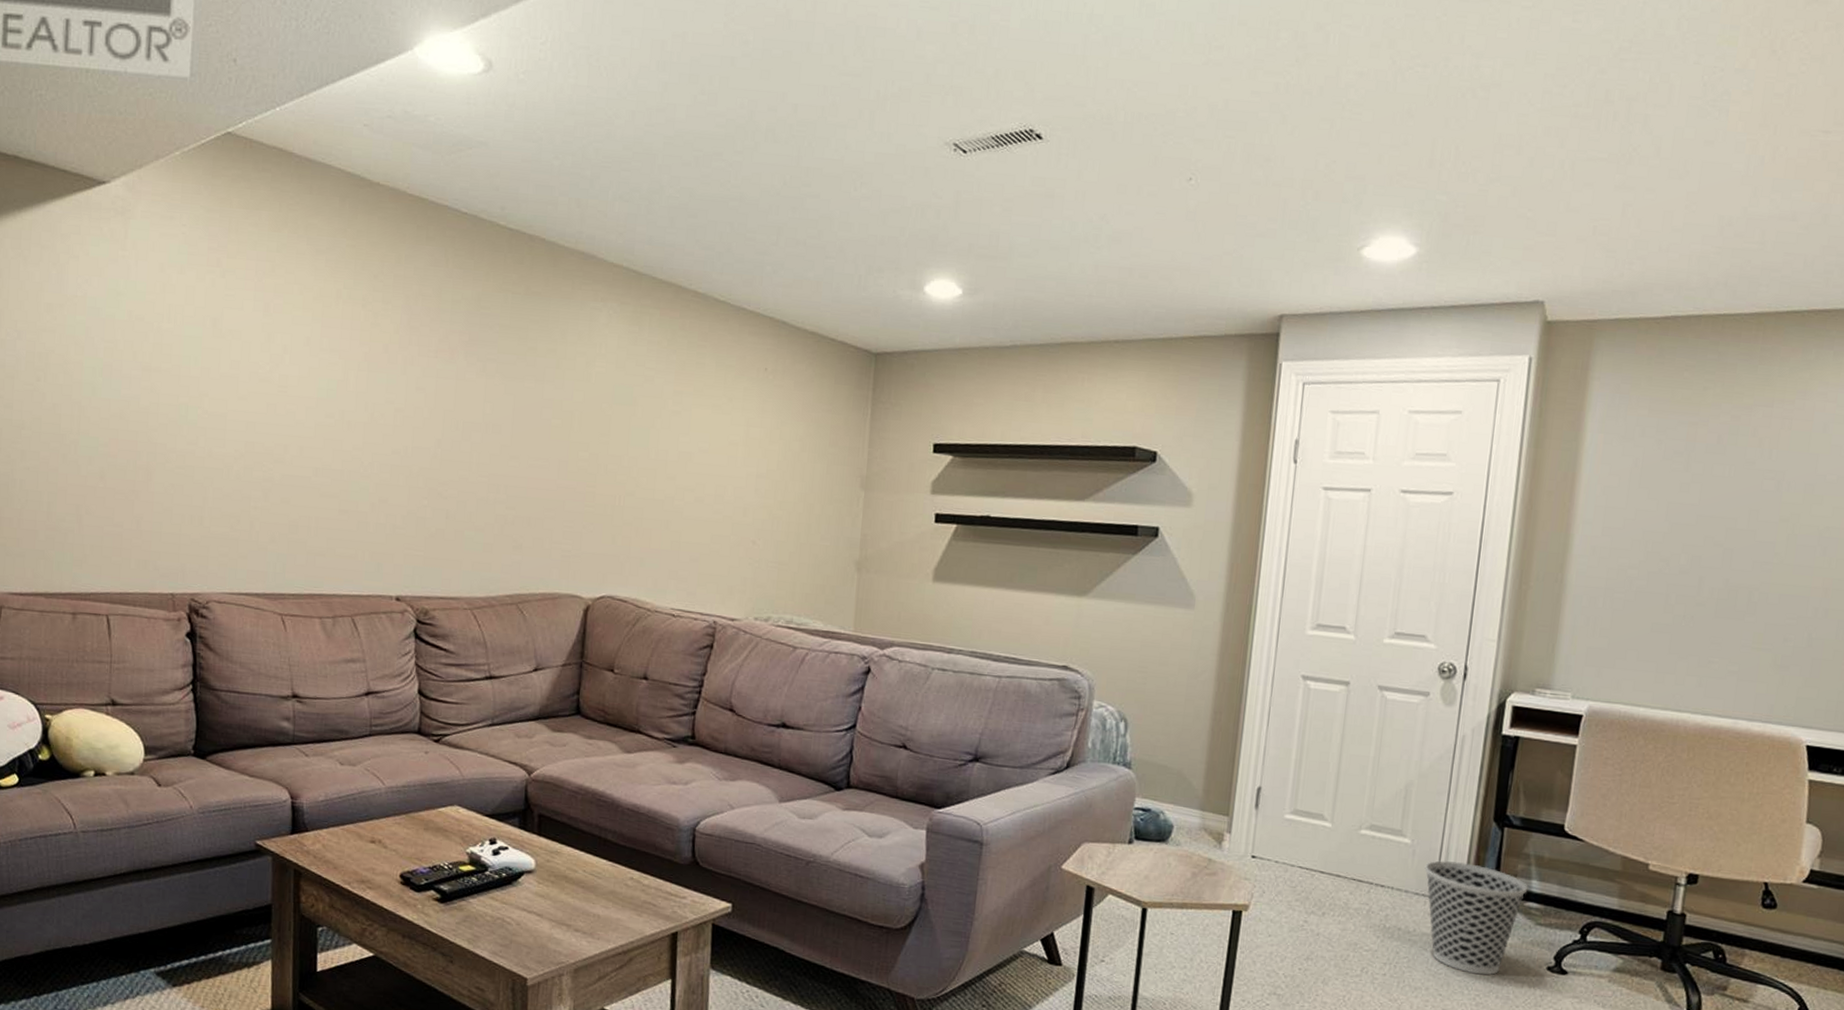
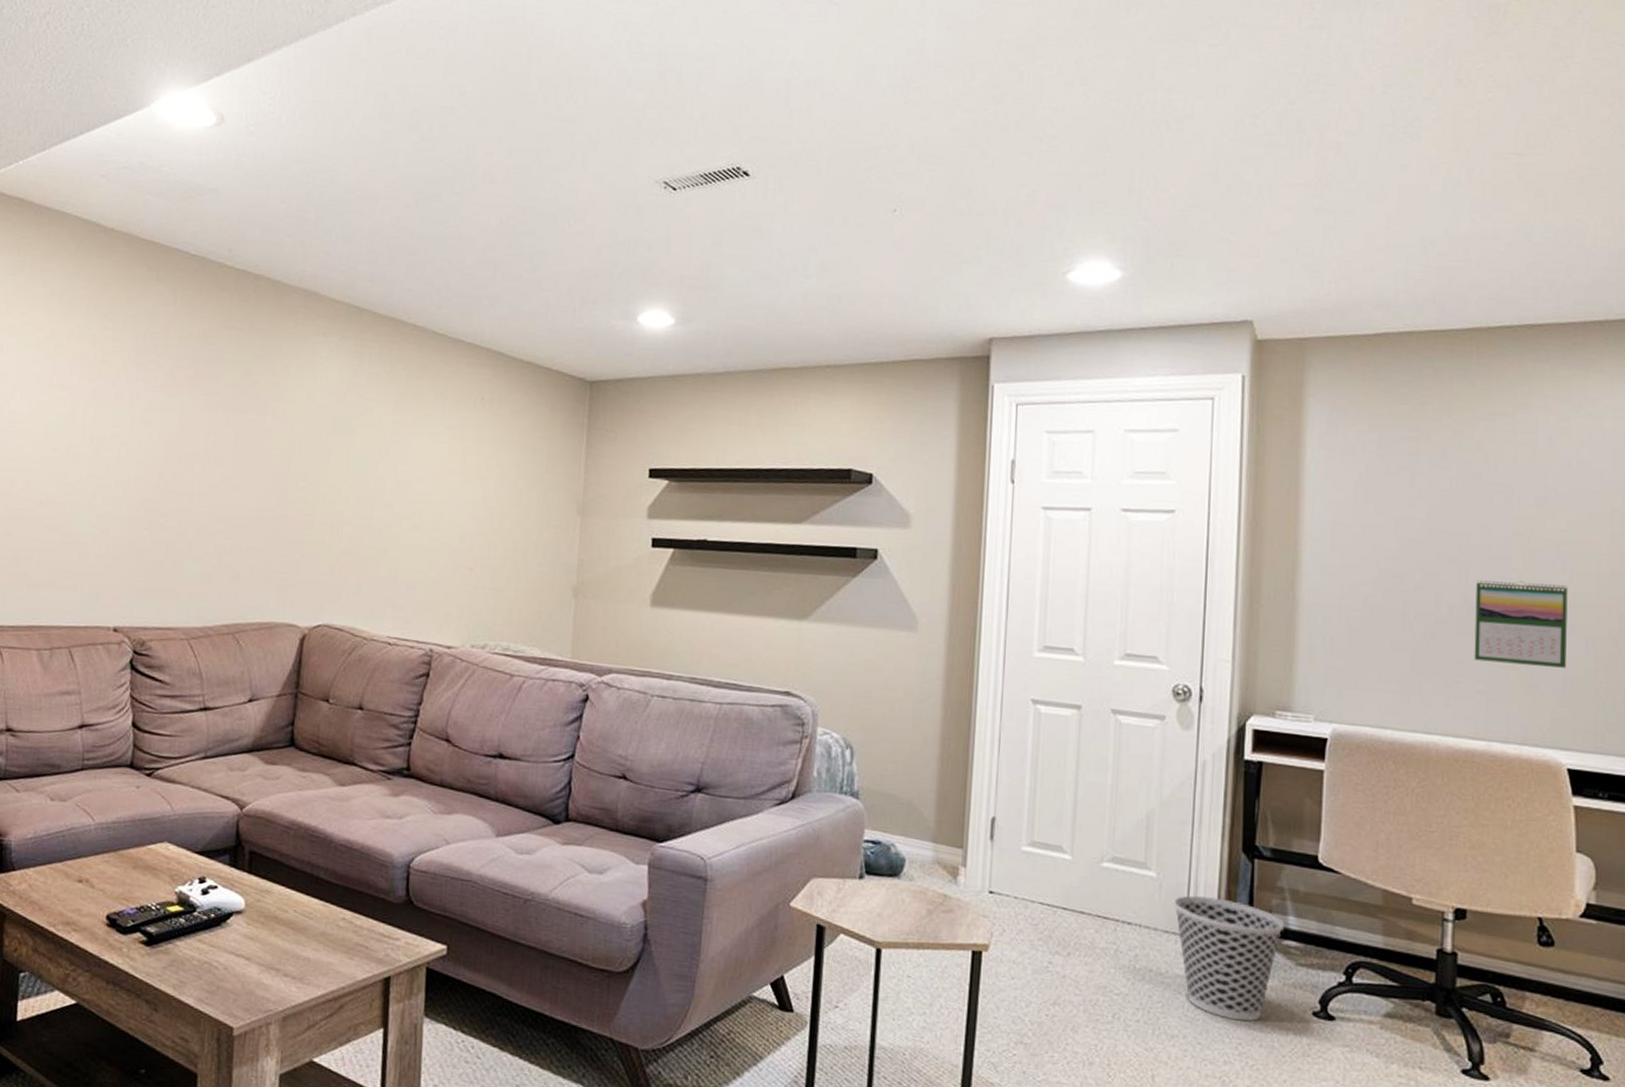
calendar: none [1729,564,1826,650] -> present [1474,580,1568,668]

